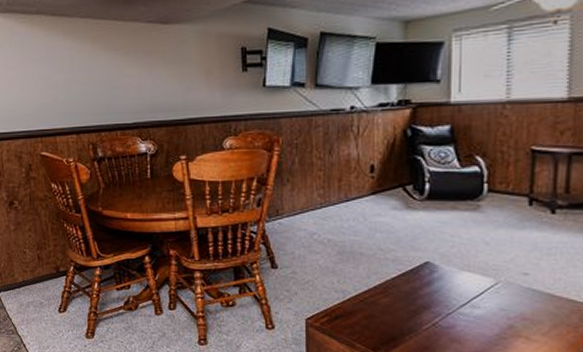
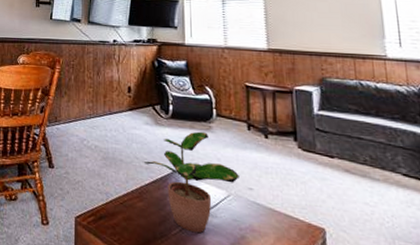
potted plant: none [388,212,512,326] -> present [142,131,239,234]

